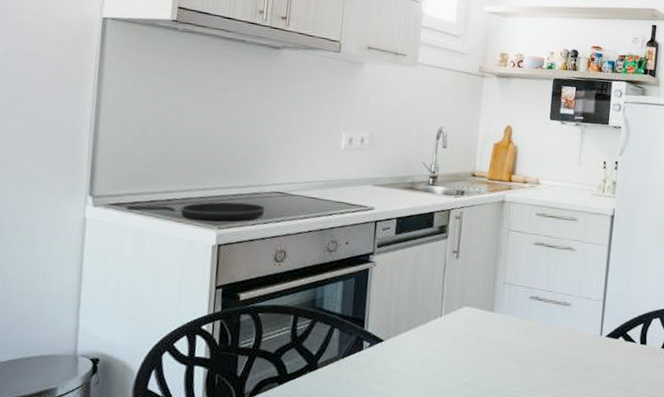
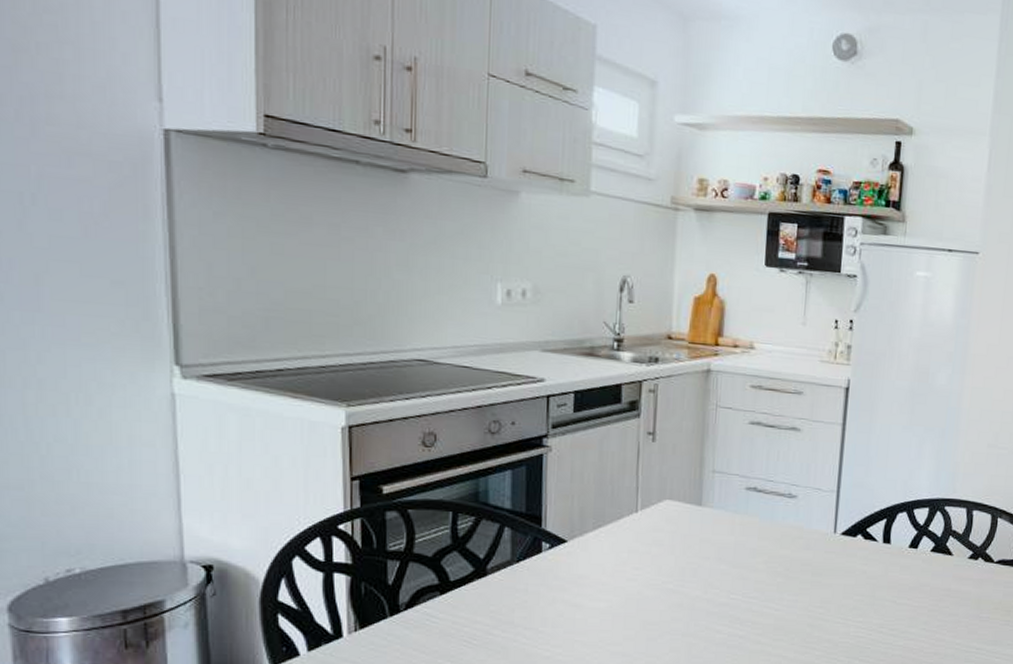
frying pan: present [126,201,265,223] -> none [226,372,405,398]

